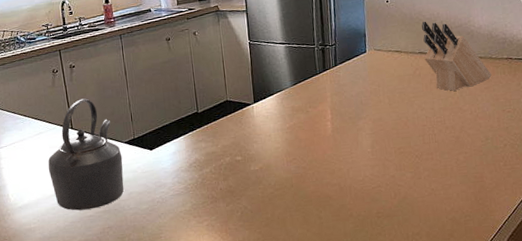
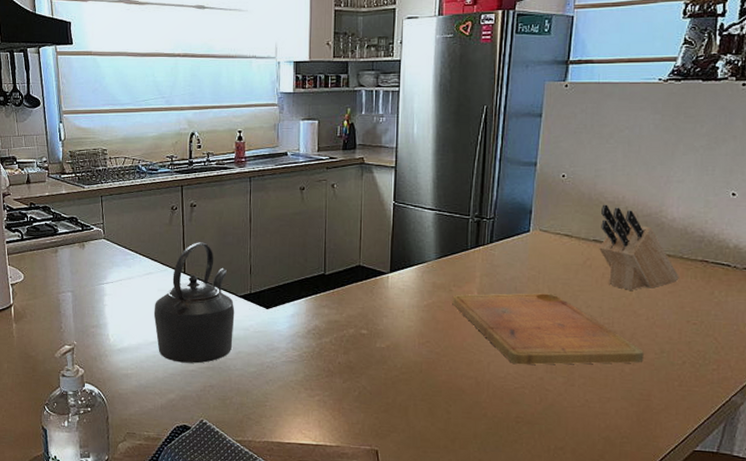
cutting board: none [310,102,473,168] -> present [452,293,644,365]

